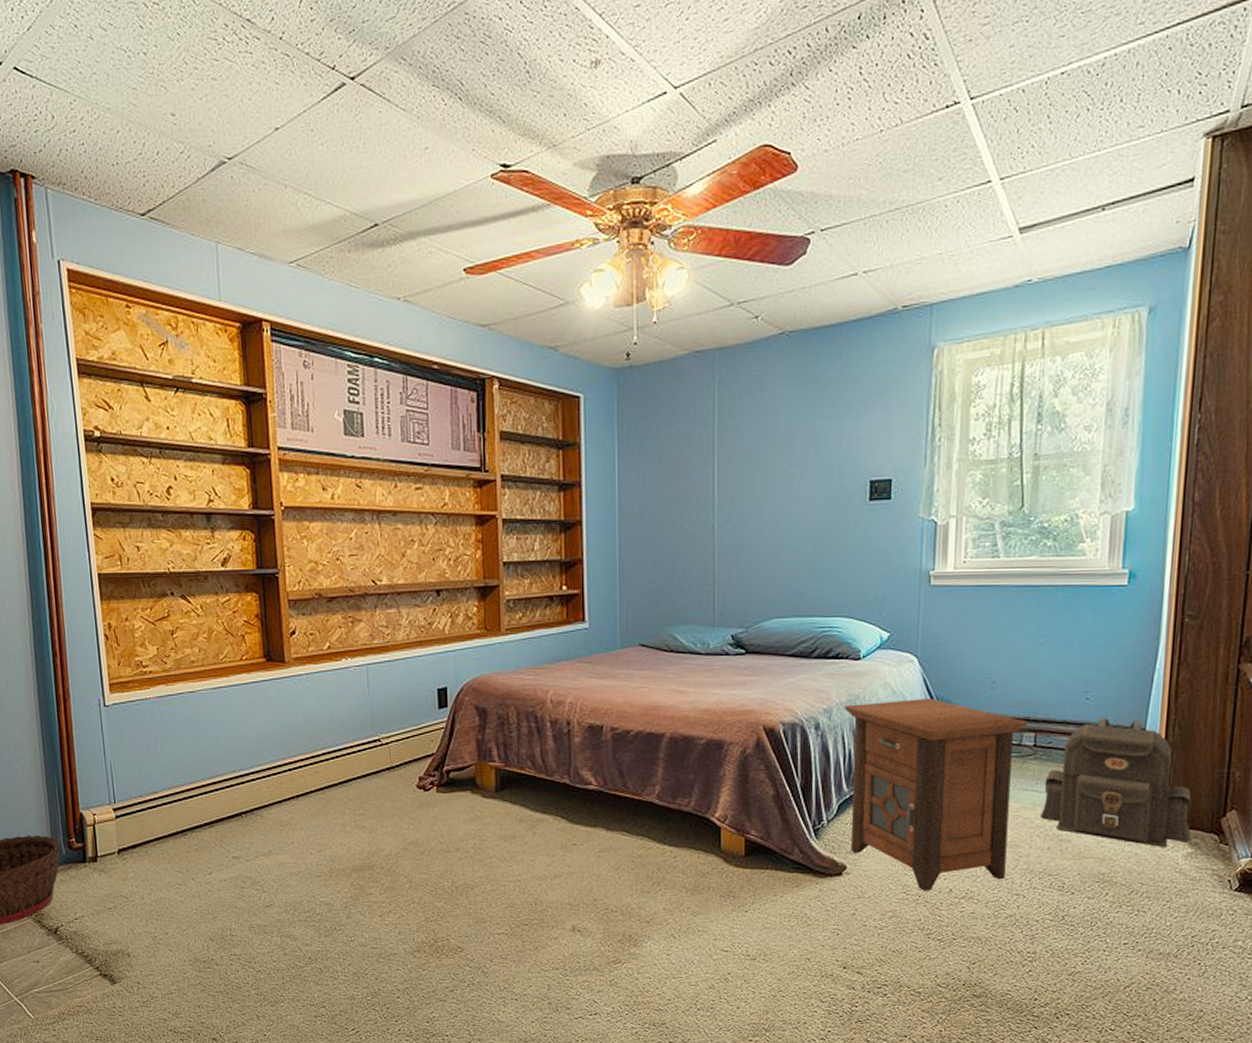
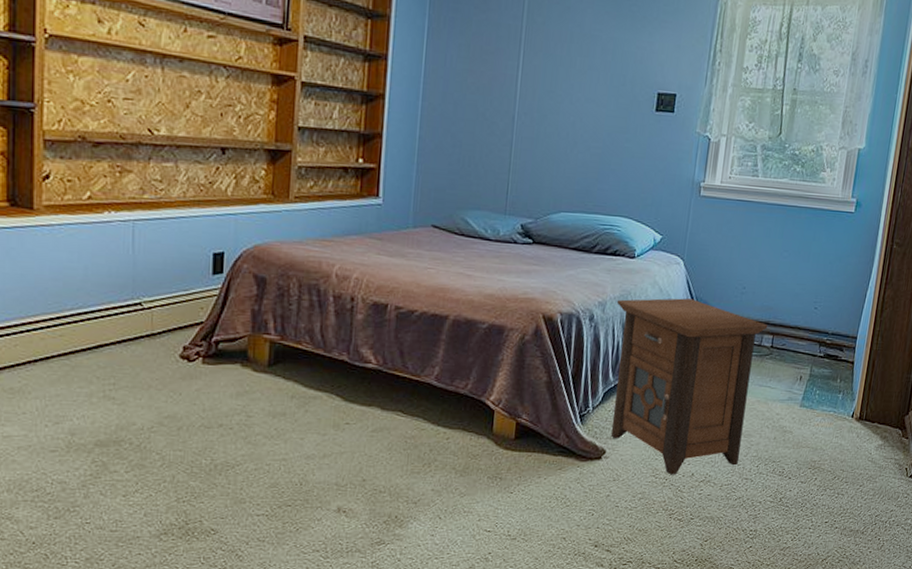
backpack: present [1041,717,1191,848] -> none [771,325,885,440]

